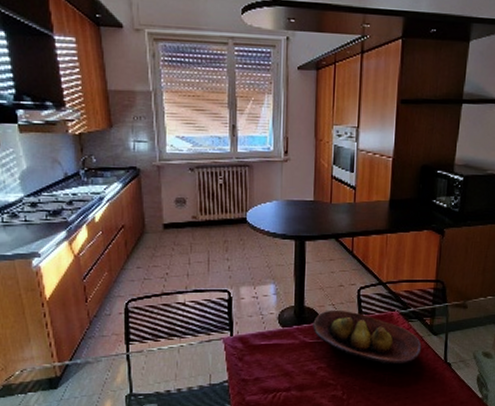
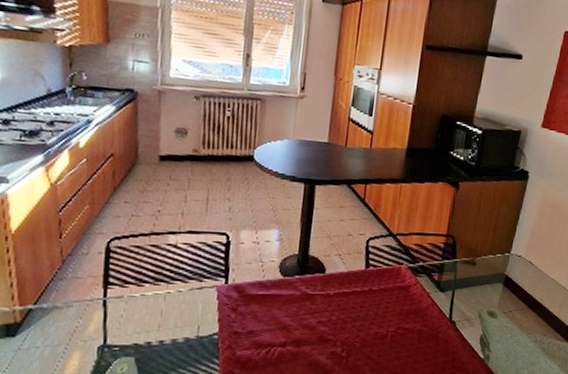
fruit bowl: present [313,309,422,365] -> none [316,260,428,321]

